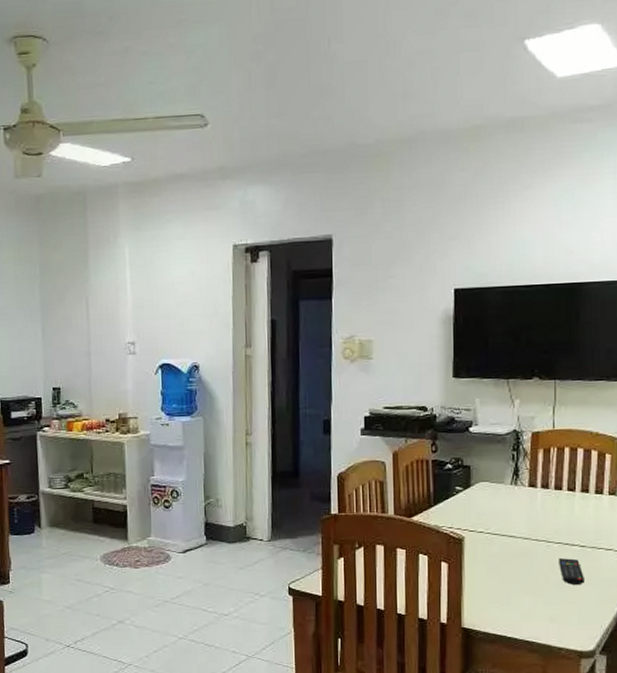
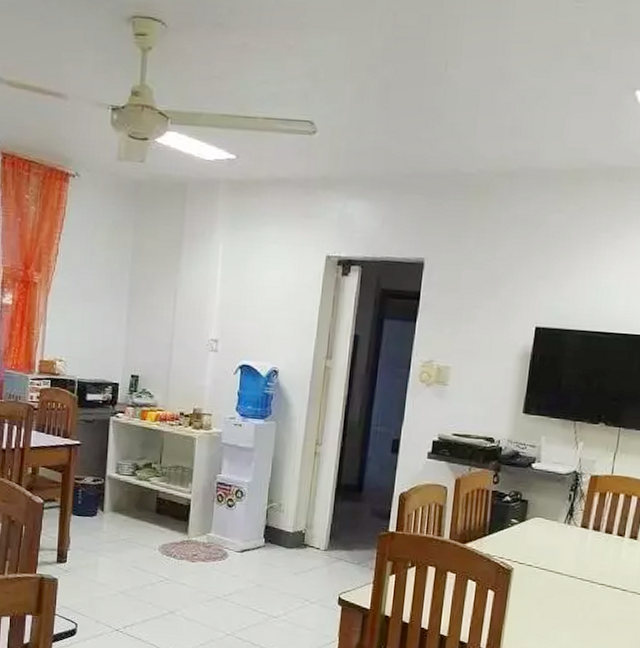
remote control: present [559,558,584,585] -> none [599,599,622,626]

